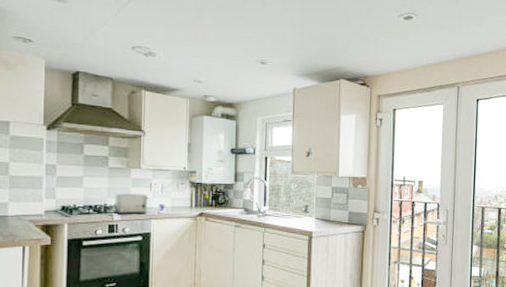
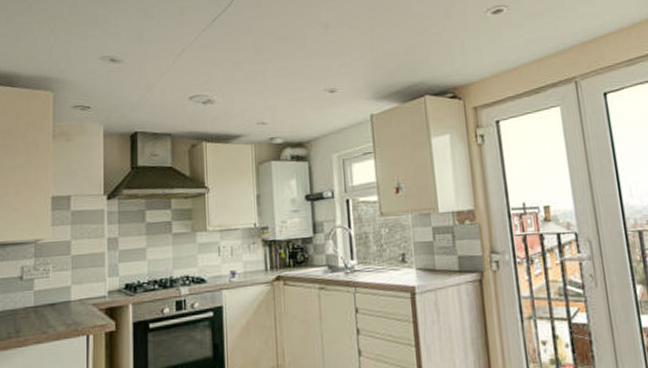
toaster: present [114,193,150,215] -> none [180,260,219,288]

